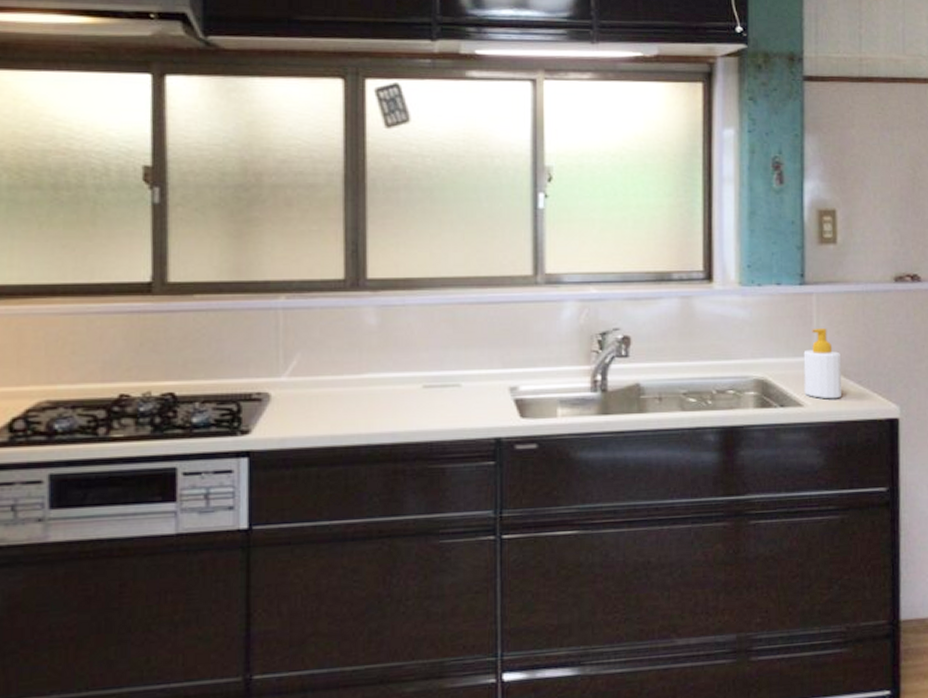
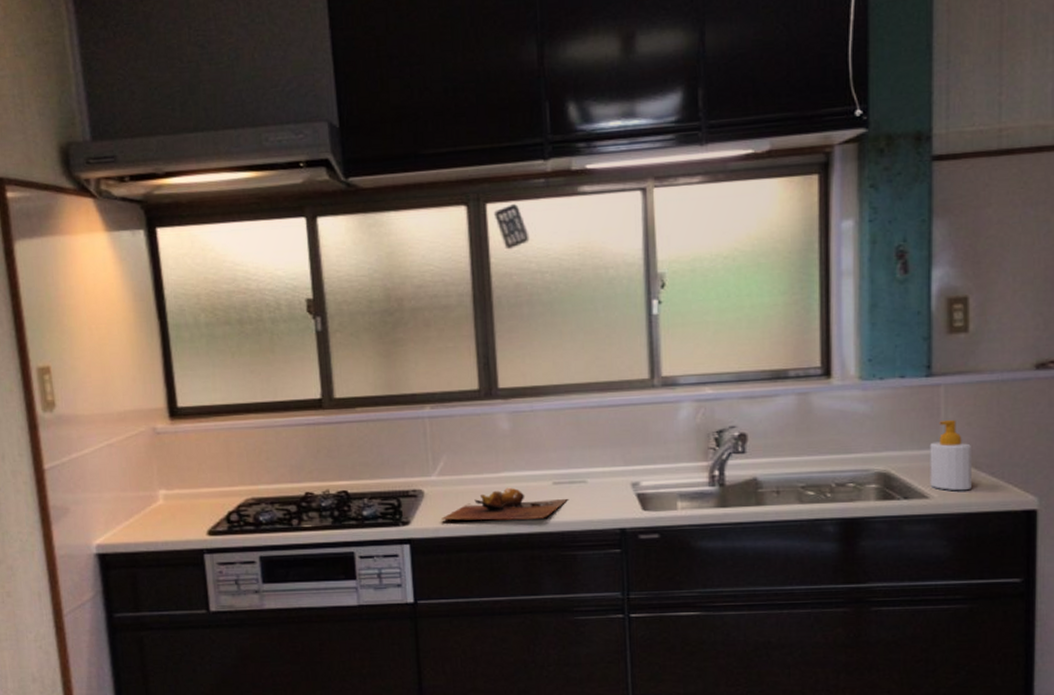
cutting board: none [290,391,439,429] -> present [441,487,568,520]

